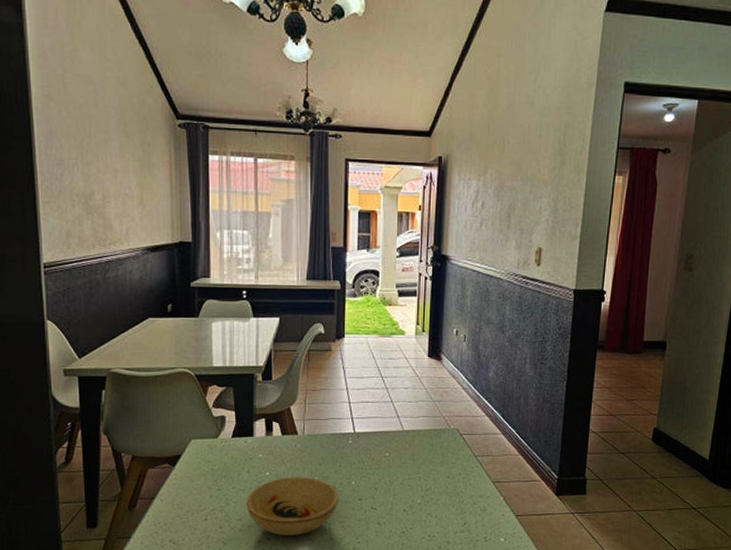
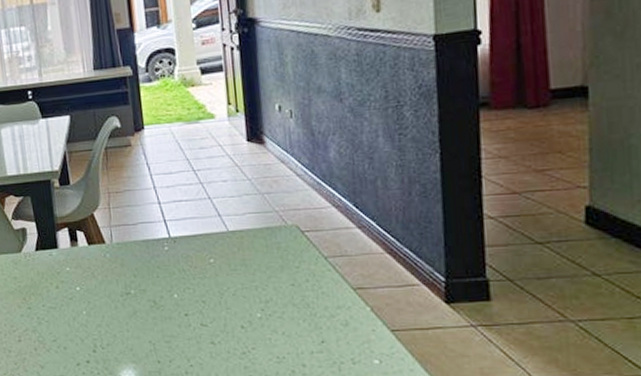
bowl: present [246,477,339,535] -> none [58,291,162,358]

